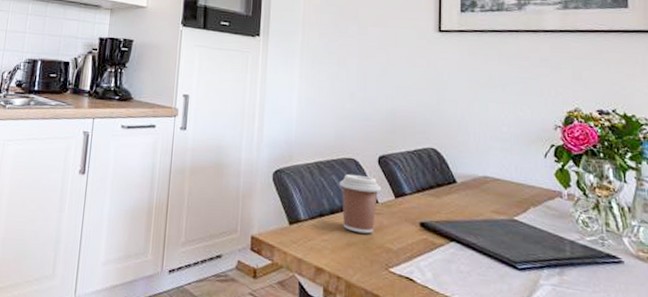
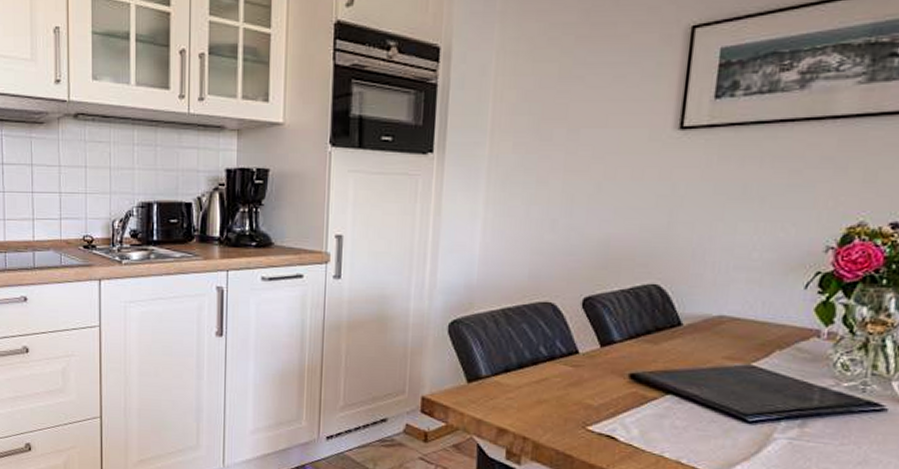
coffee cup: present [339,174,382,234] -> none [531,321,585,389]

